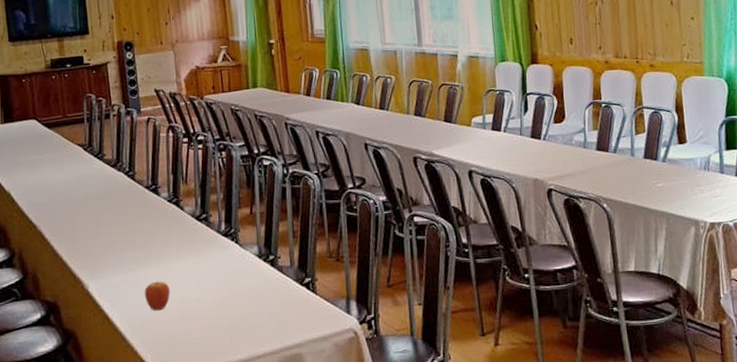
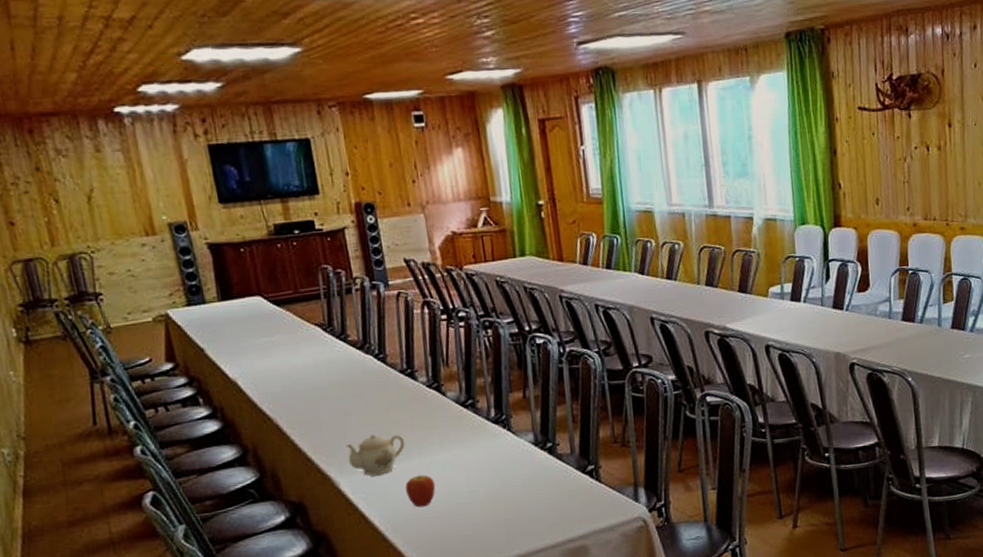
teapot: none [96,242,146,281] -> present [346,434,405,476]

